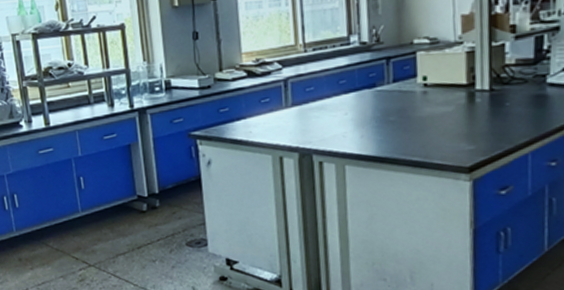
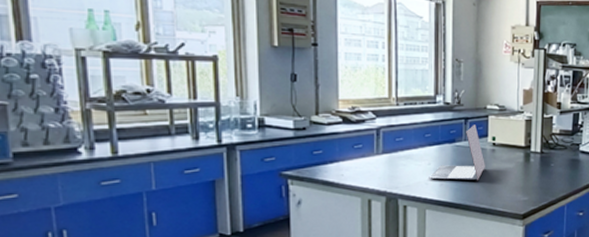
laptop: none [346,64,416,132] -> present [429,125,485,181]

